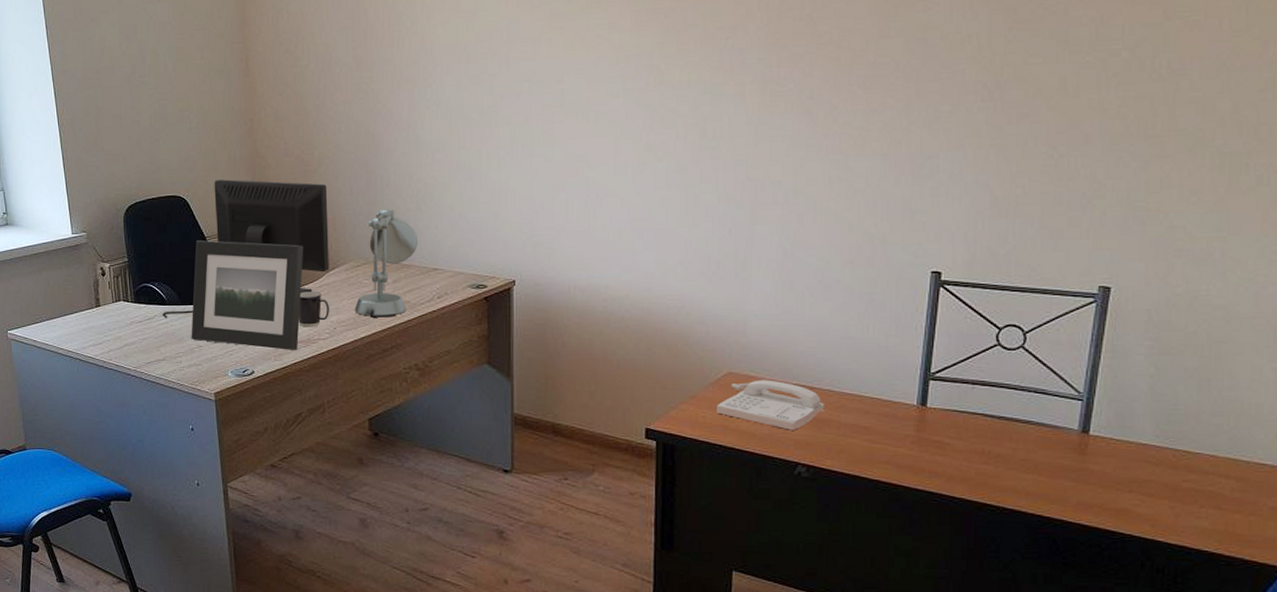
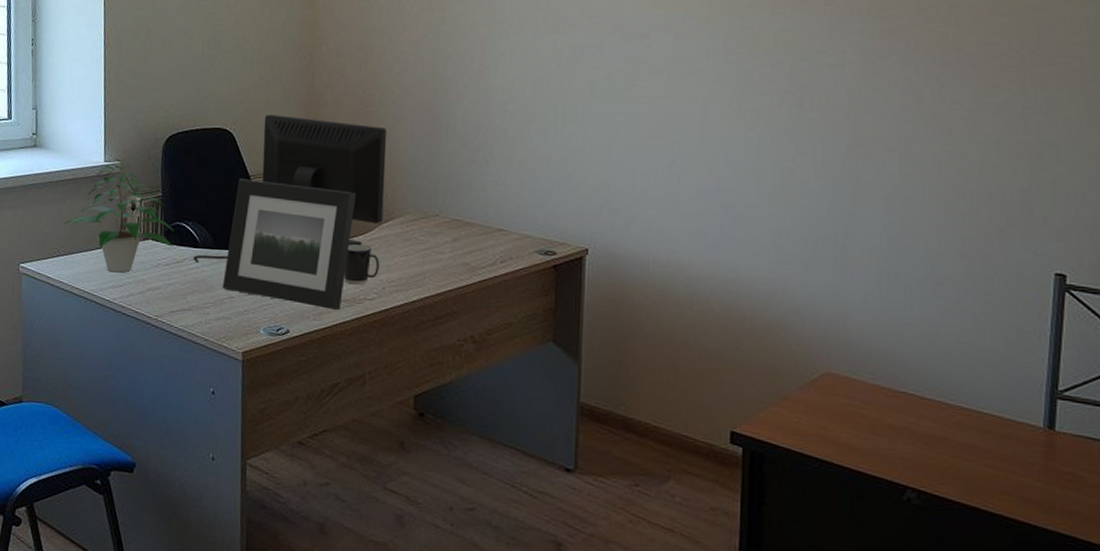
potted plant: none [42,237,145,332] -> present [64,165,175,273]
desk lamp: present [354,209,419,318] -> none [407,159,484,280]
telephone: present [717,380,824,430] -> none [813,384,937,447]

